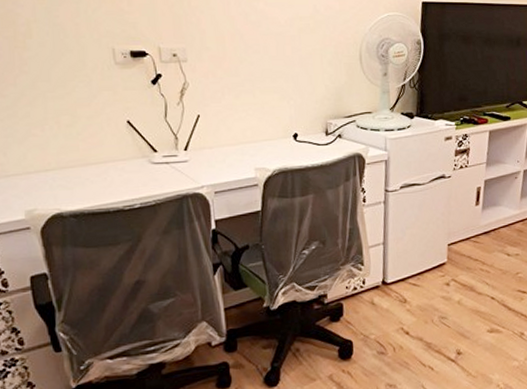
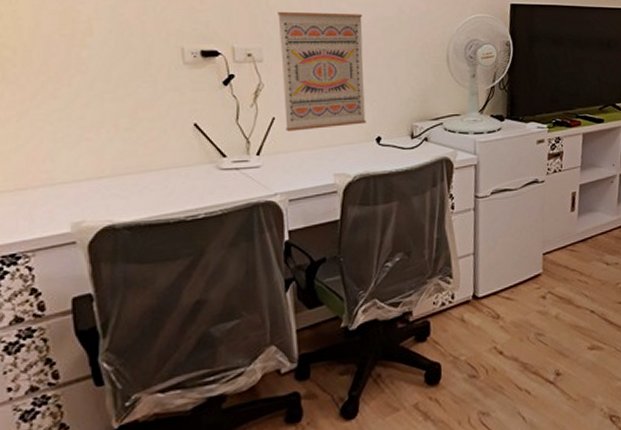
wall art: none [199,12,284,128] -> present [277,11,366,132]

